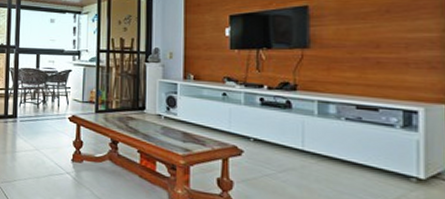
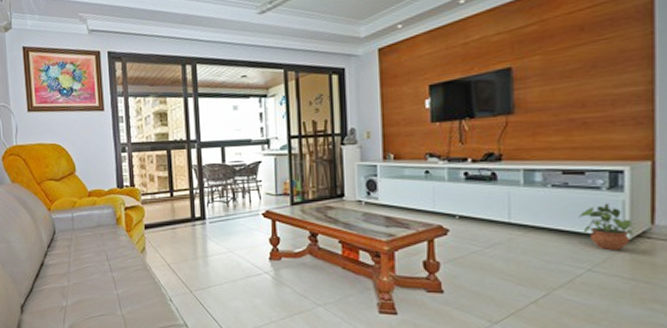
potted plant: none [372,141,428,190] -> present [578,203,633,251]

